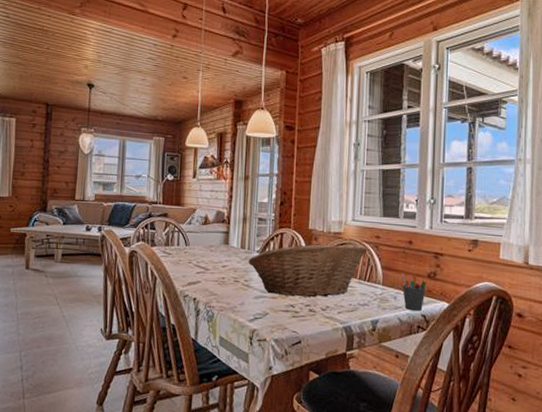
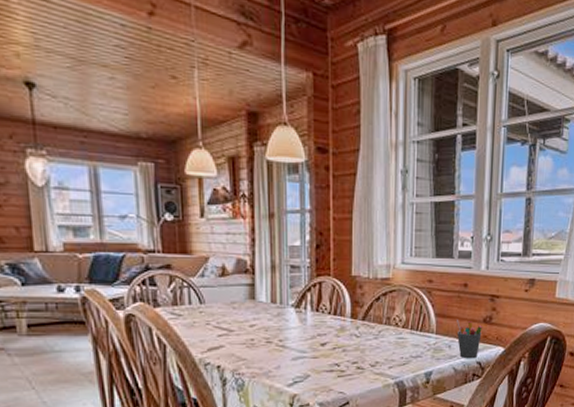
fruit basket: present [248,244,368,298] -> none [281,290,420,354]

